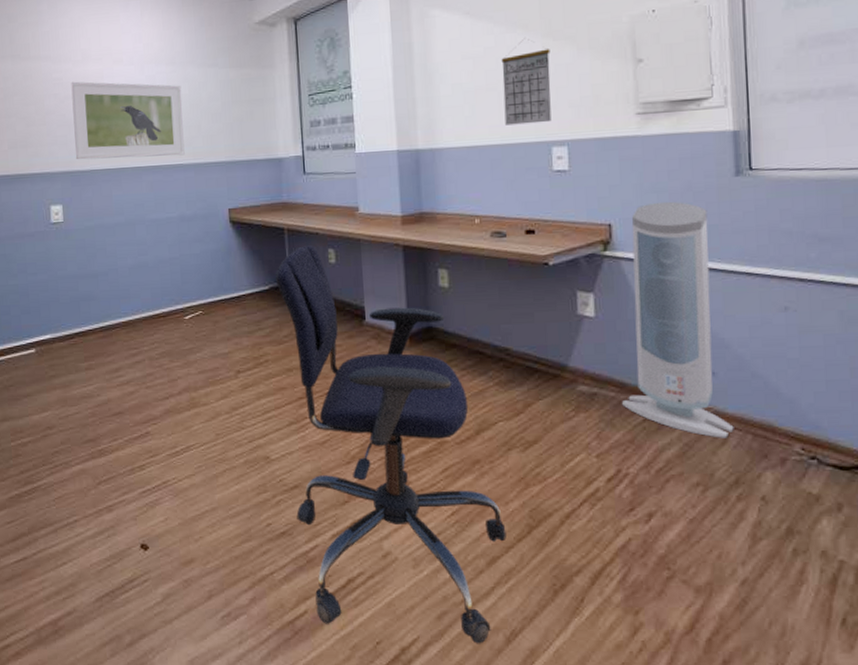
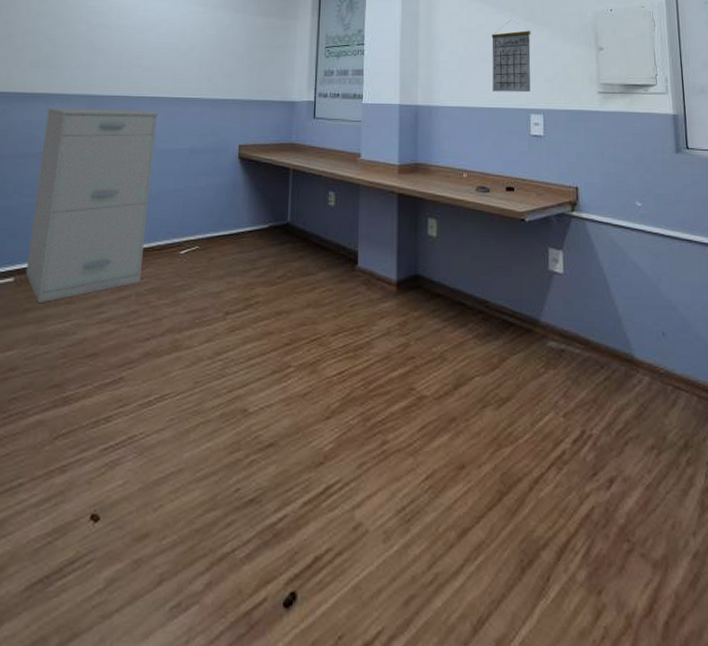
filing cabinet: none [33,181,151,371] -> present [25,108,159,304]
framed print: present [71,81,185,160] -> none [96,11,210,90]
office chair: present [275,245,506,644] -> none [268,187,478,636]
air purifier: present [622,201,734,438] -> none [586,170,682,399]

